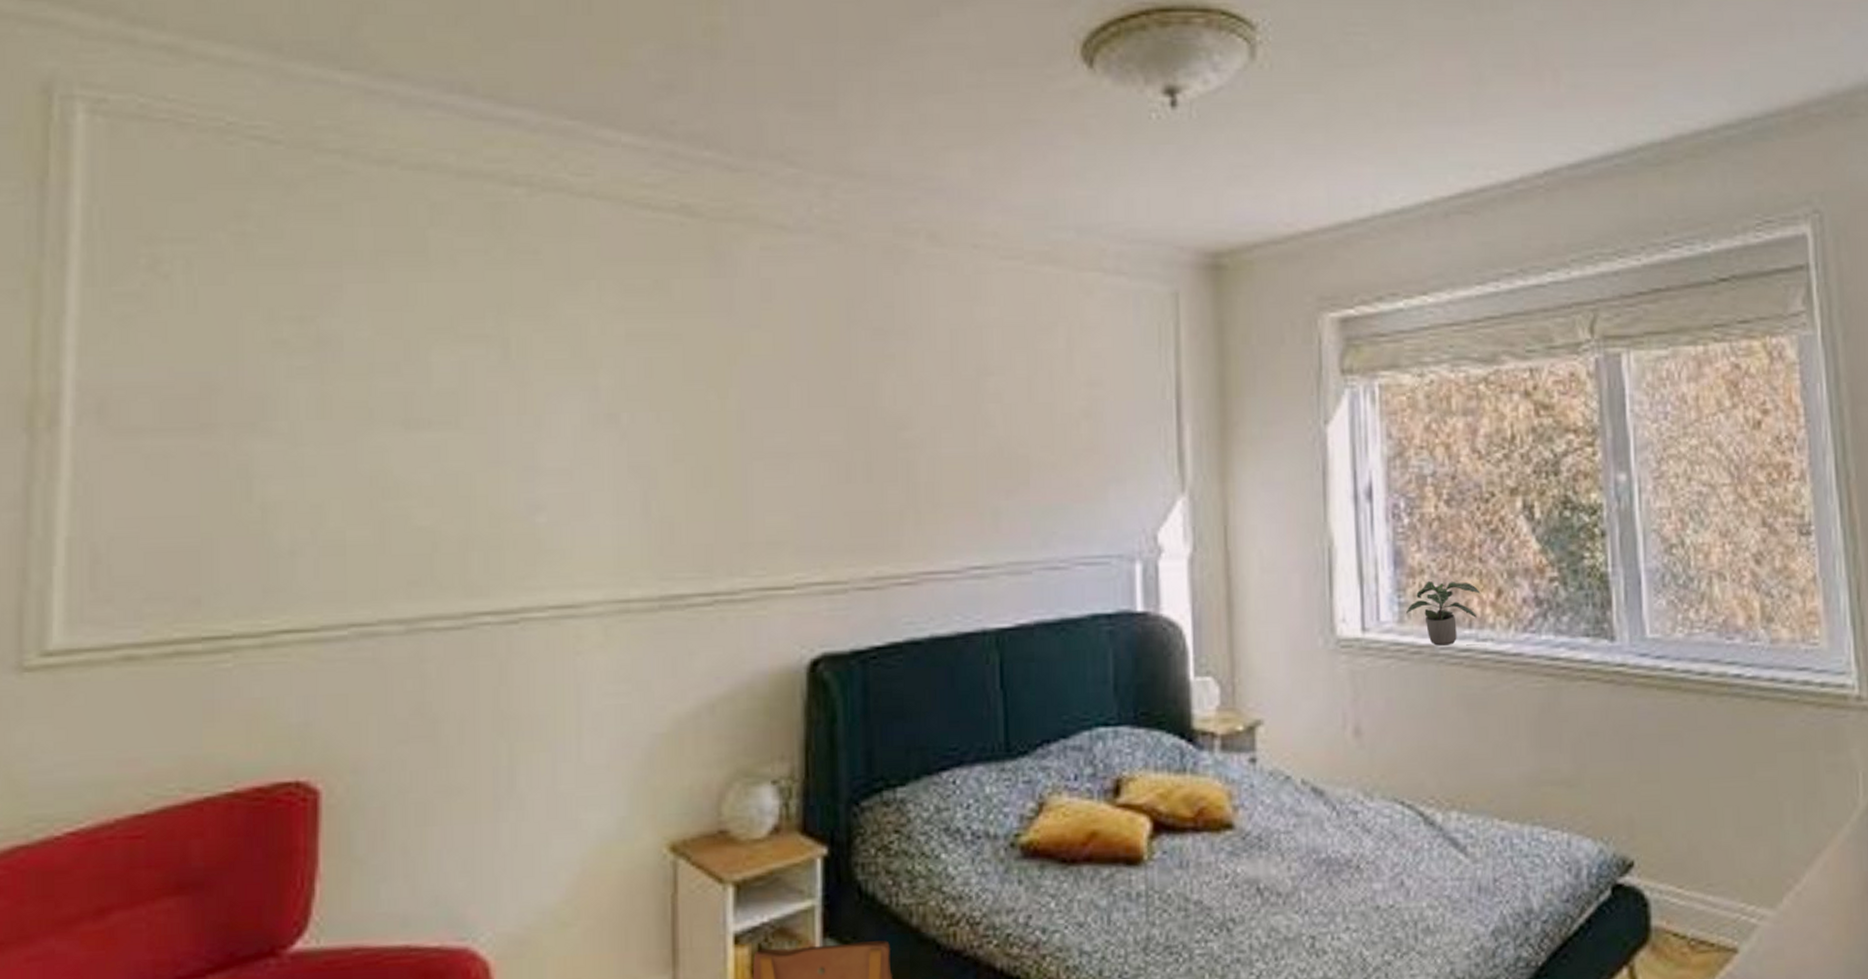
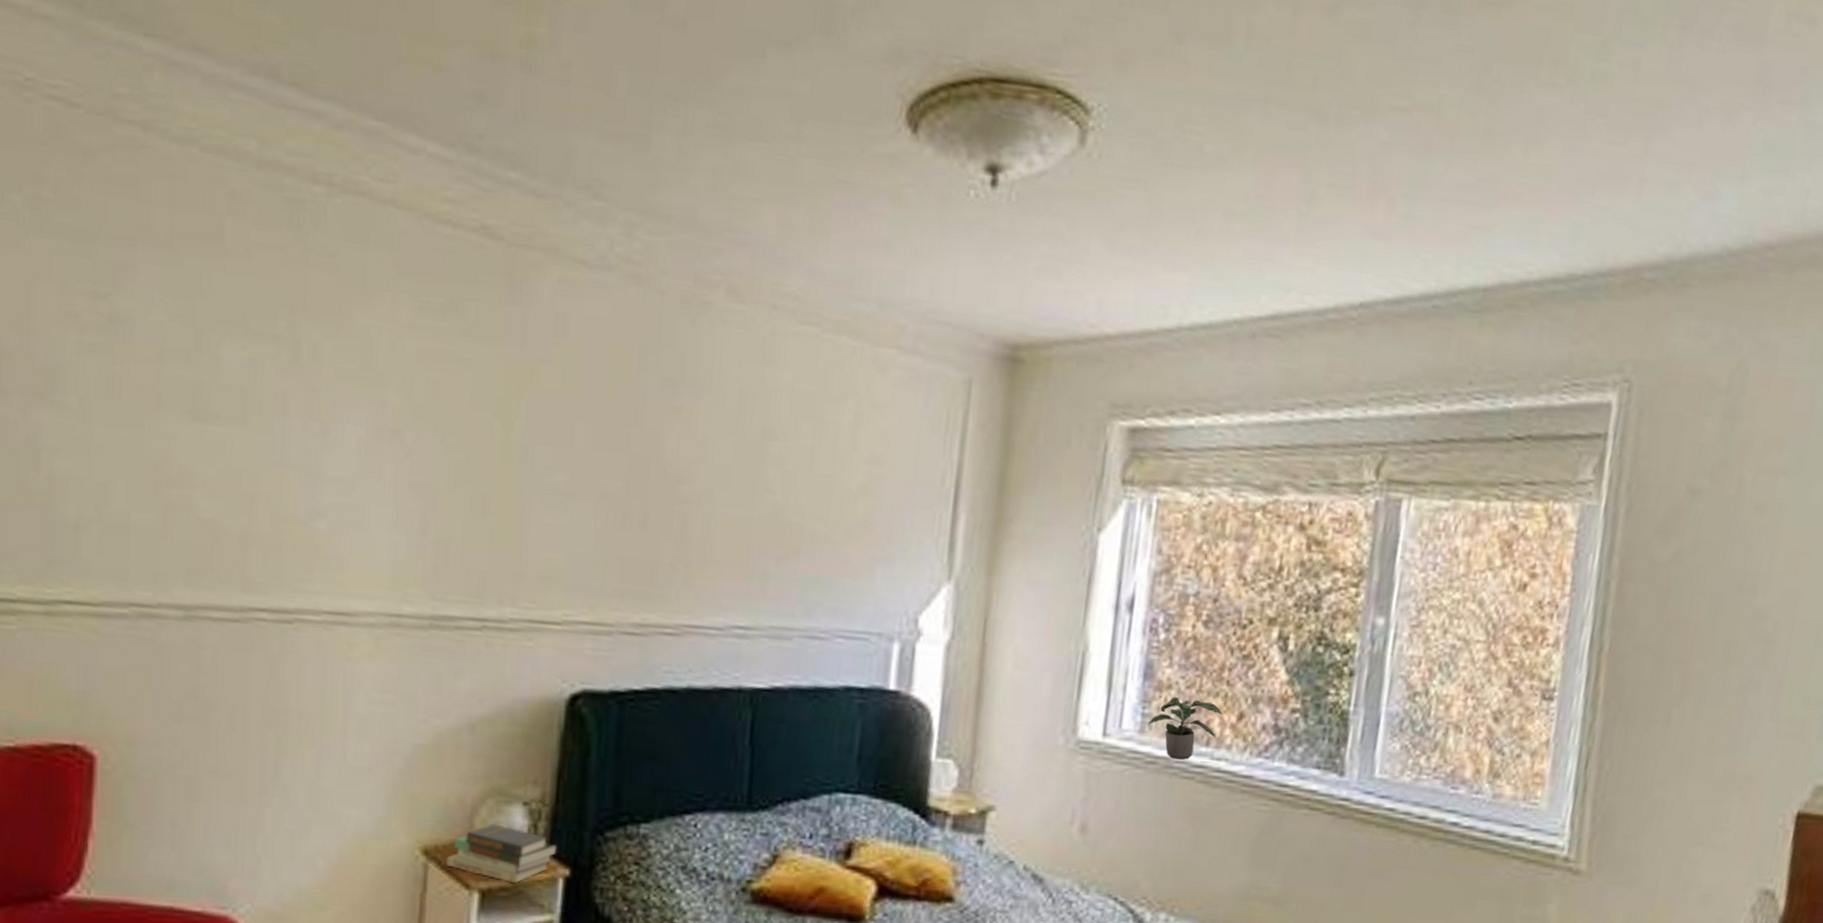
books: none [695,808,811,871] -> present [446,823,557,884]

